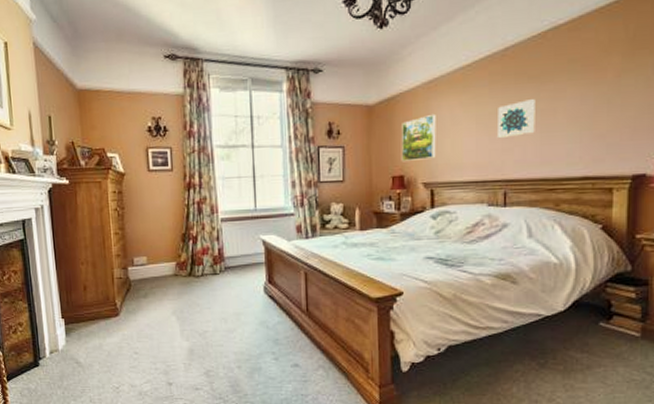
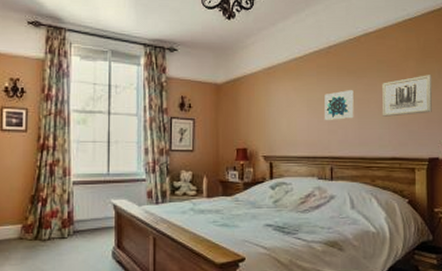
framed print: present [401,113,436,162] -> none [244,95,275,137]
wall art: none [571,71,644,128] -> present [381,75,433,117]

